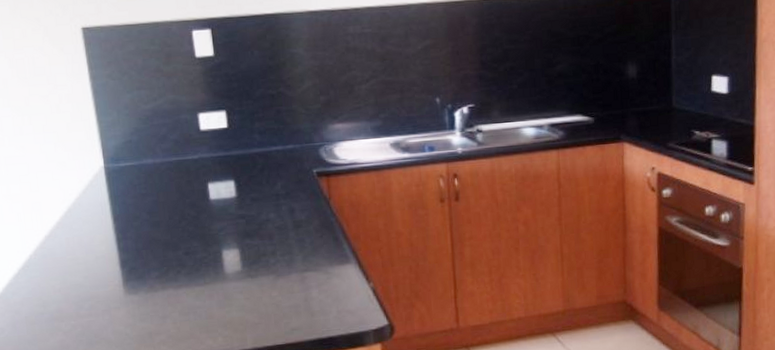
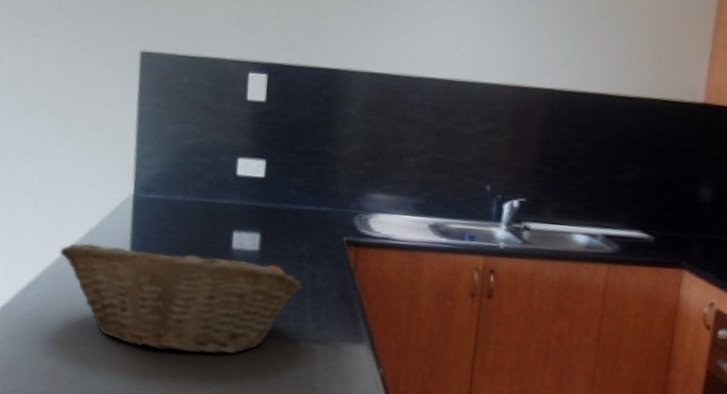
fruit basket: none [43,203,284,308] -> present [60,243,302,354]

